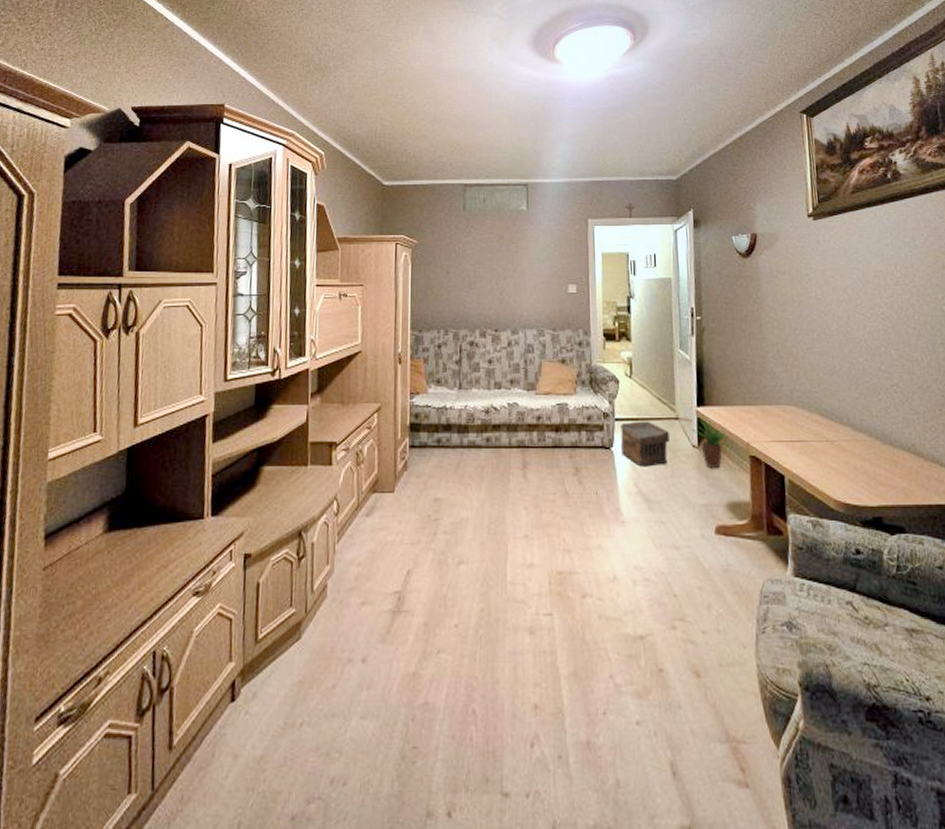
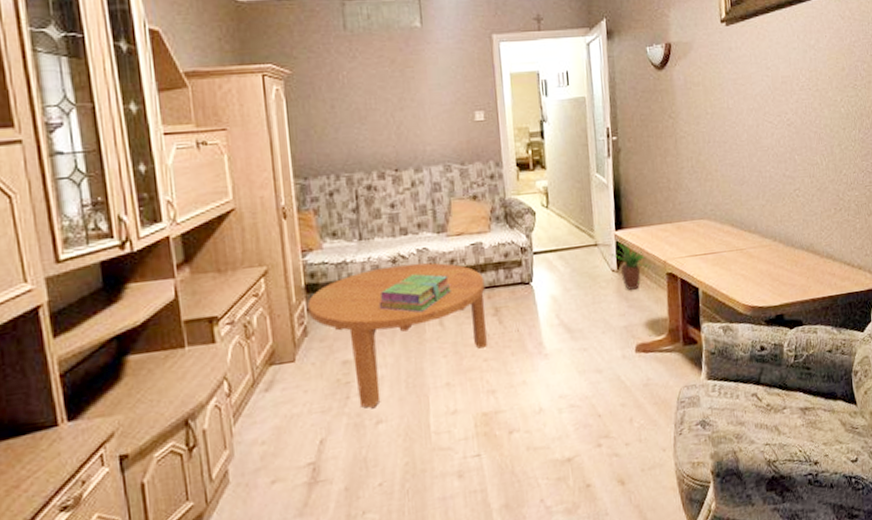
coffee table: none [410,416,567,547] -> present [307,262,487,408]
stack of books: none [470,426,536,463] -> present [378,273,451,313]
pouch: present [621,421,670,467] -> none [539,251,589,298]

